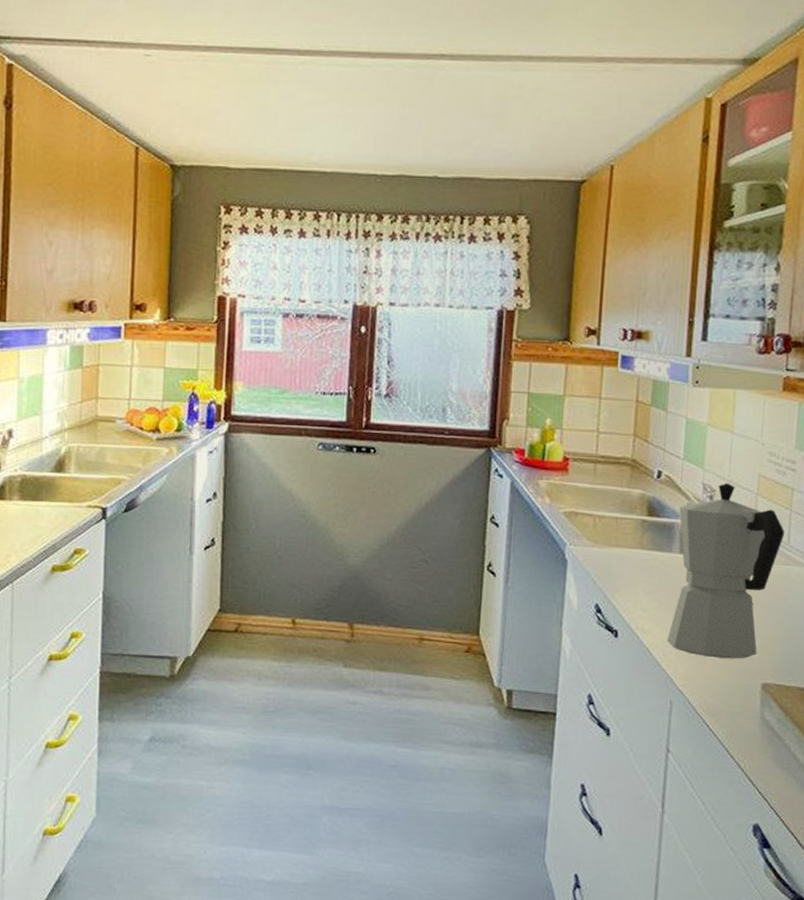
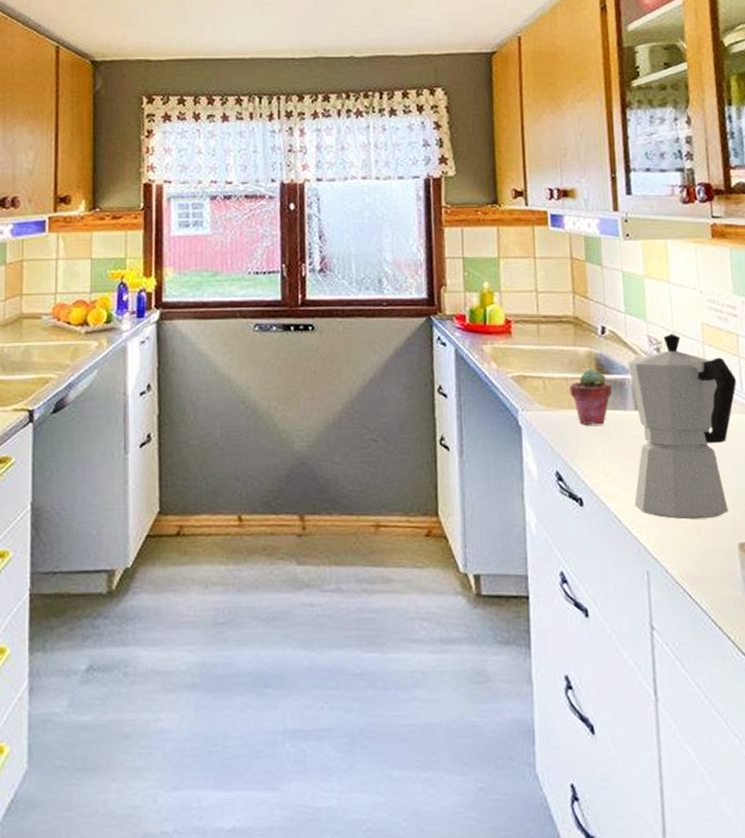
potted succulent: none [618,510,660,564] -> present [569,368,612,425]

